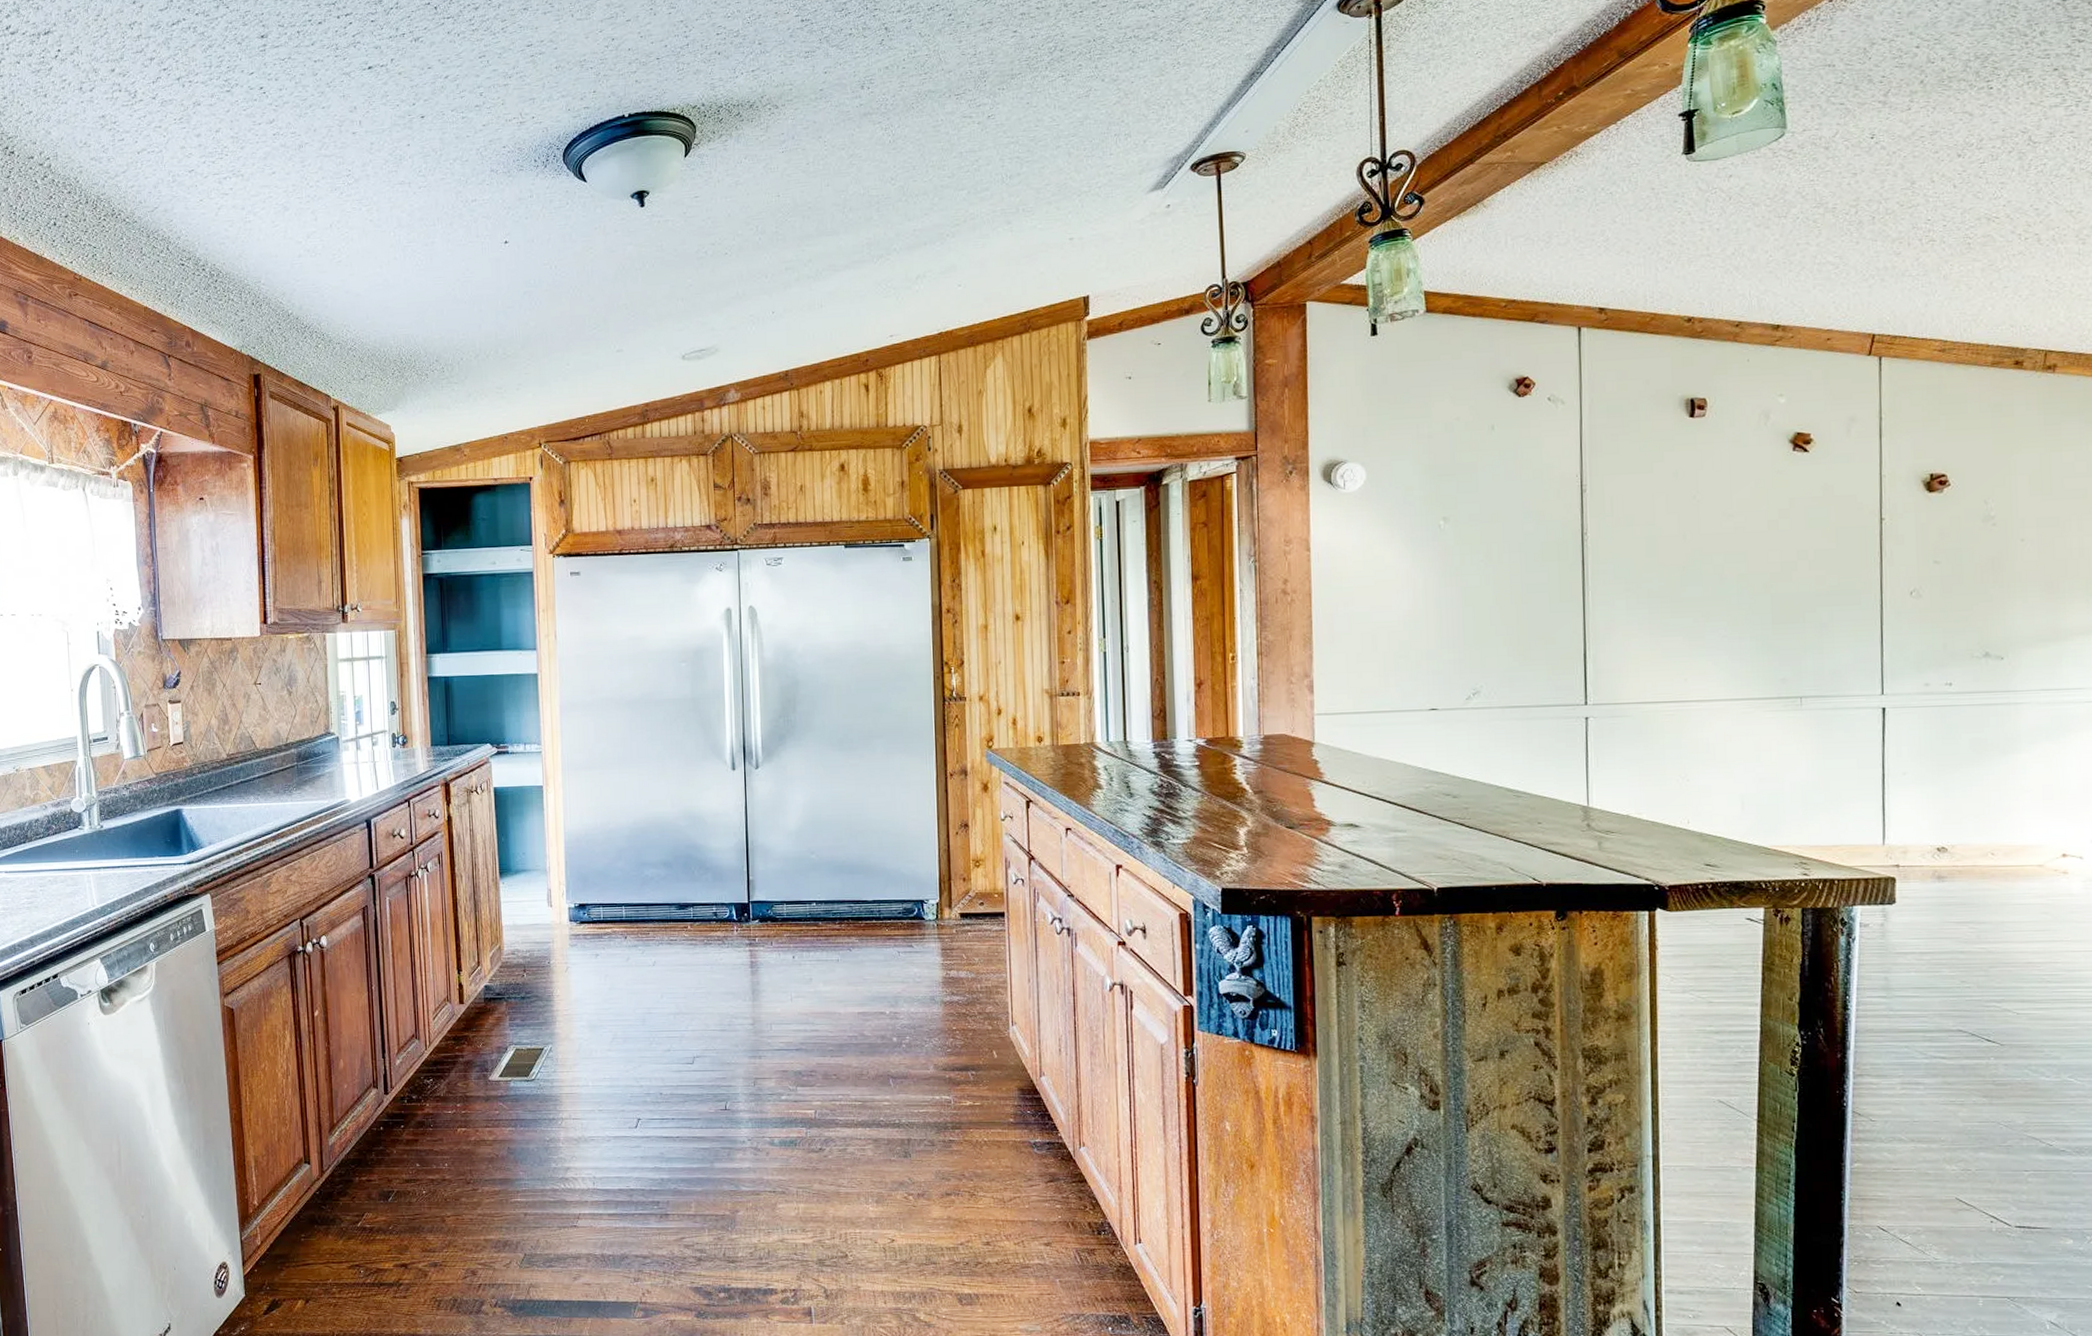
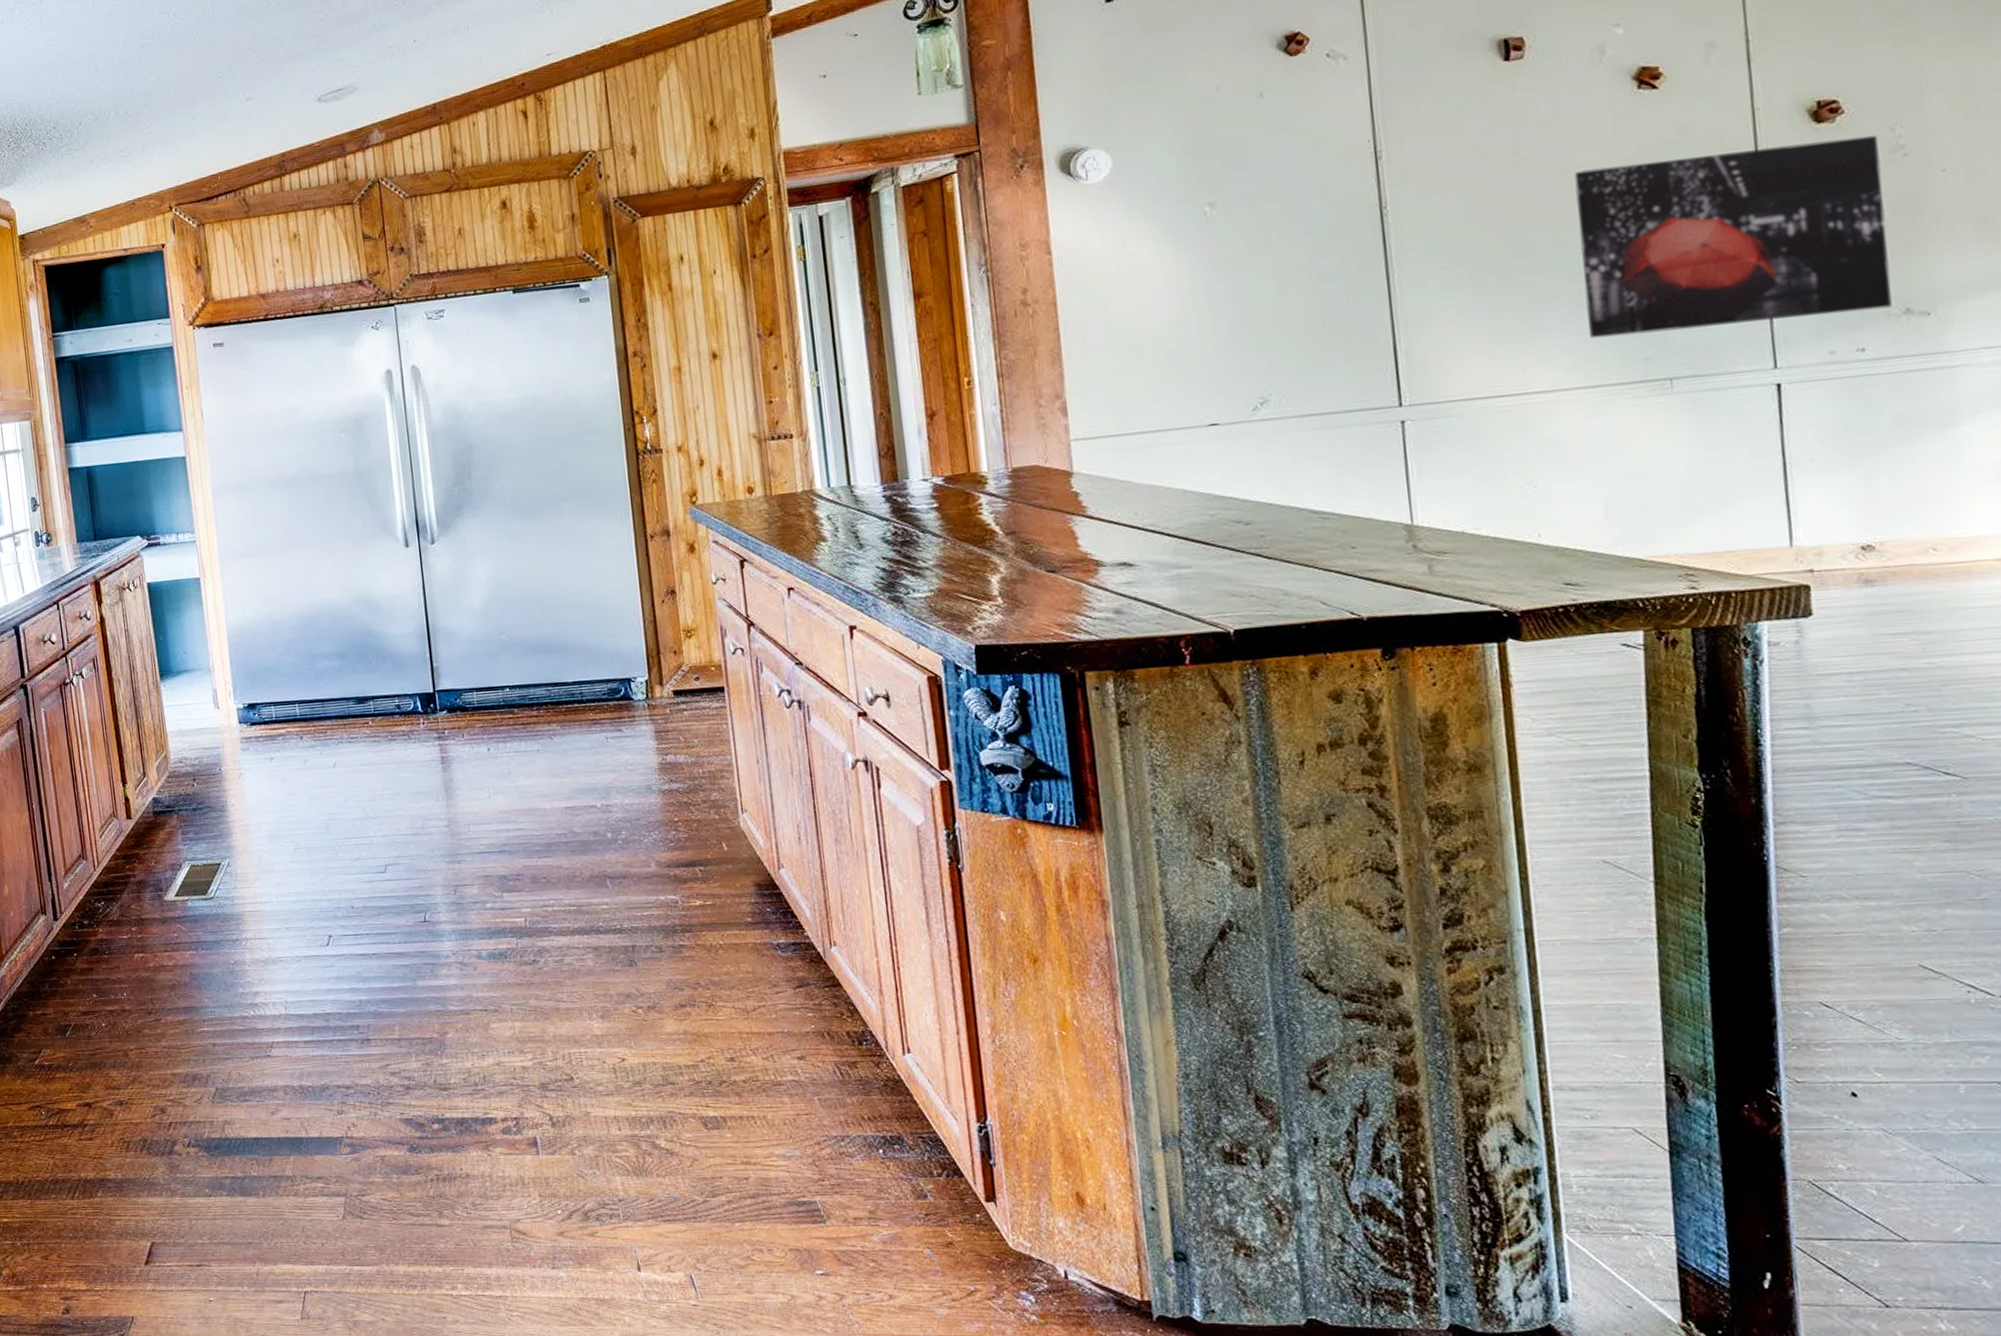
wall art: none [1737,506,1976,659] -> present [1574,134,1892,339]

